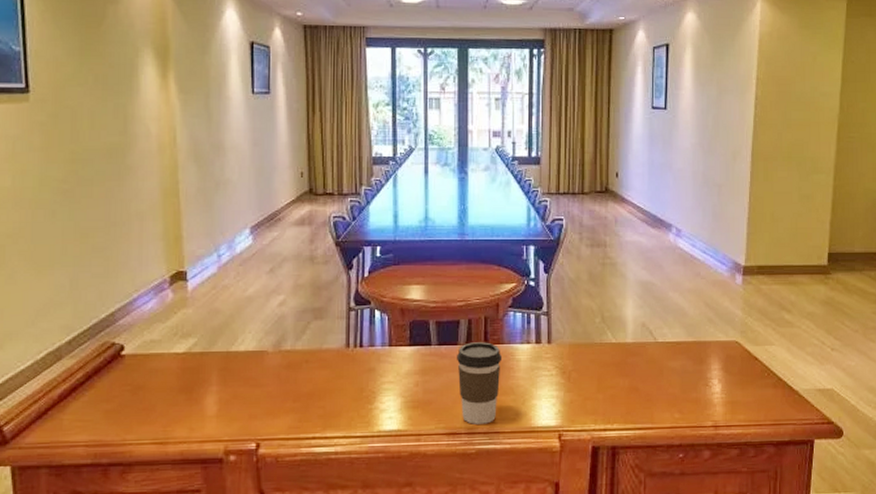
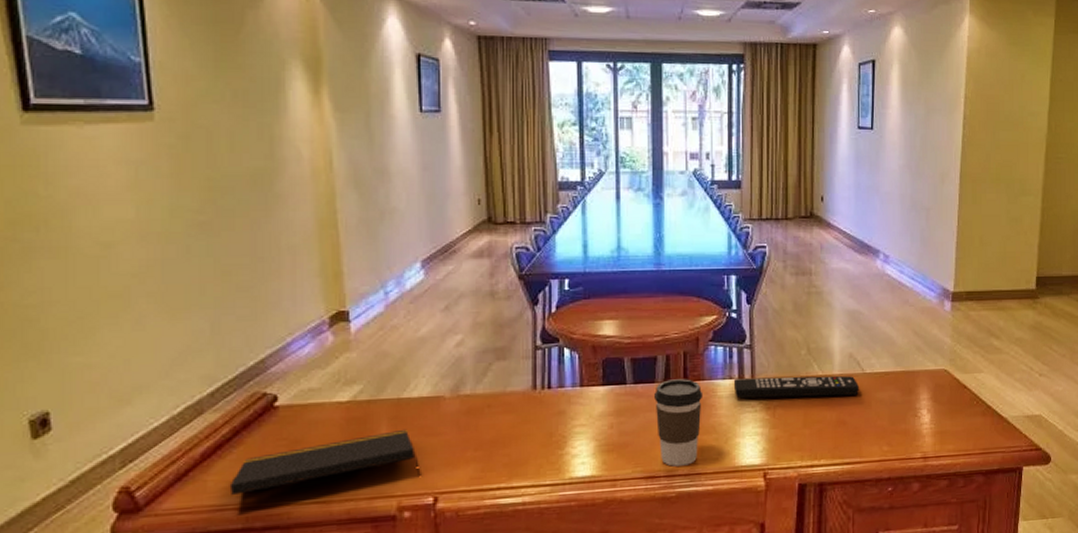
notepad: none [81,379,244,434] -> present [229,429,419,496]
remote control: none [531,343,652,363] -> present [733,375,860,399]

